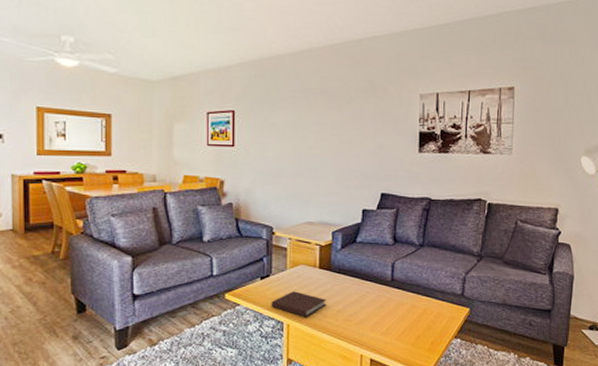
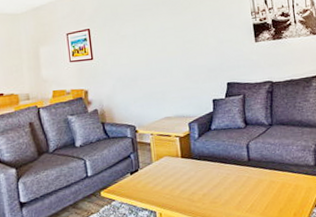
notebook: present [271,291,327,317] -> none [142,181,193,205]

